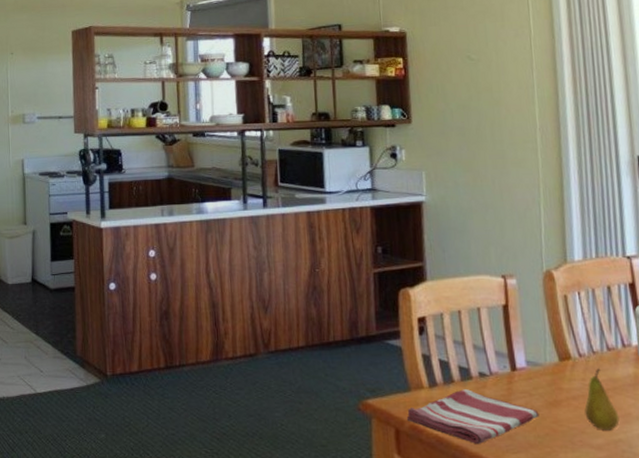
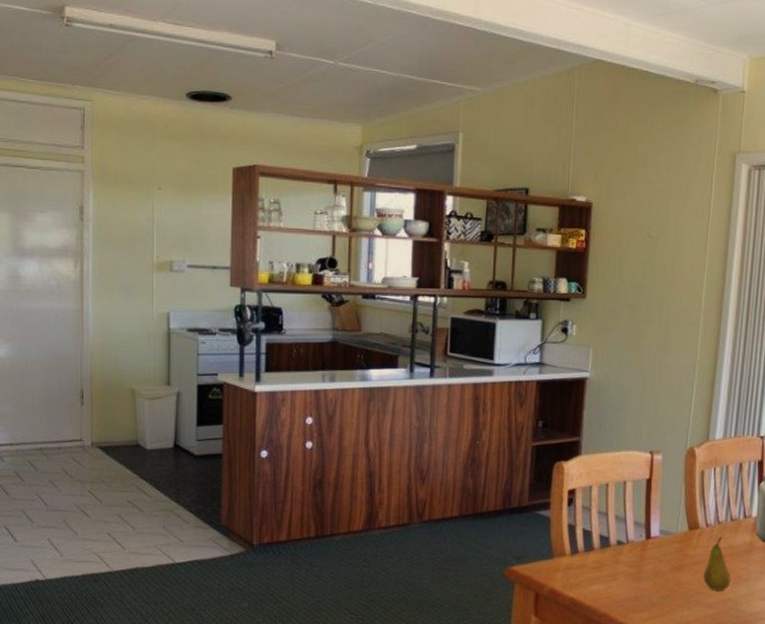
dish towel: present [406,389,540,444] -> none [546,556,665,605]

